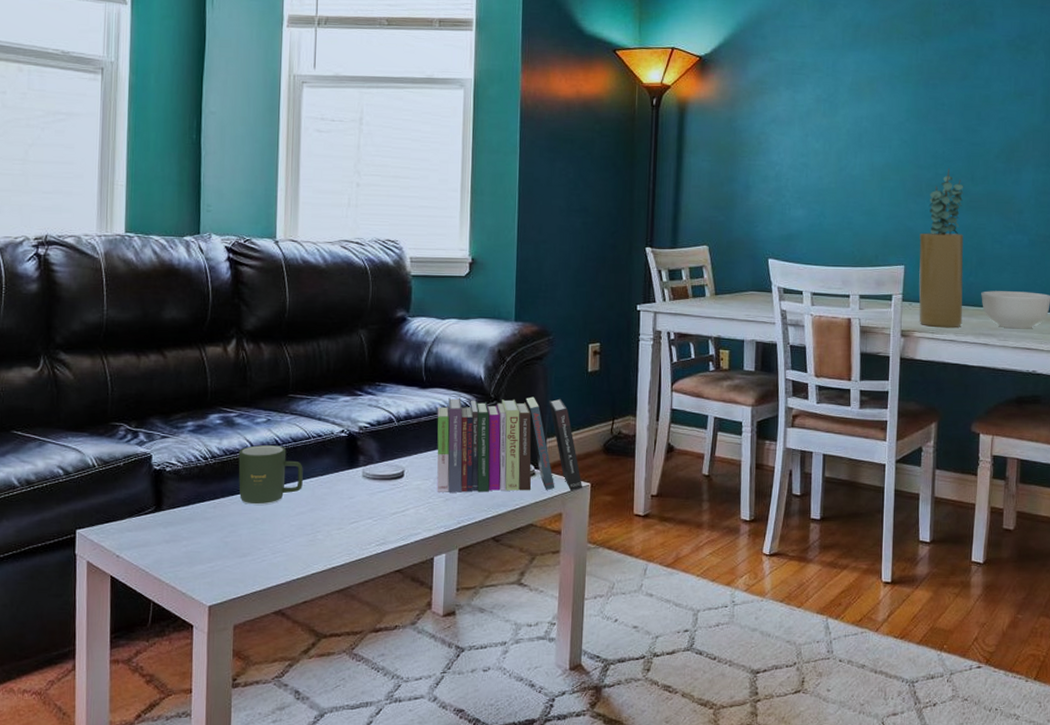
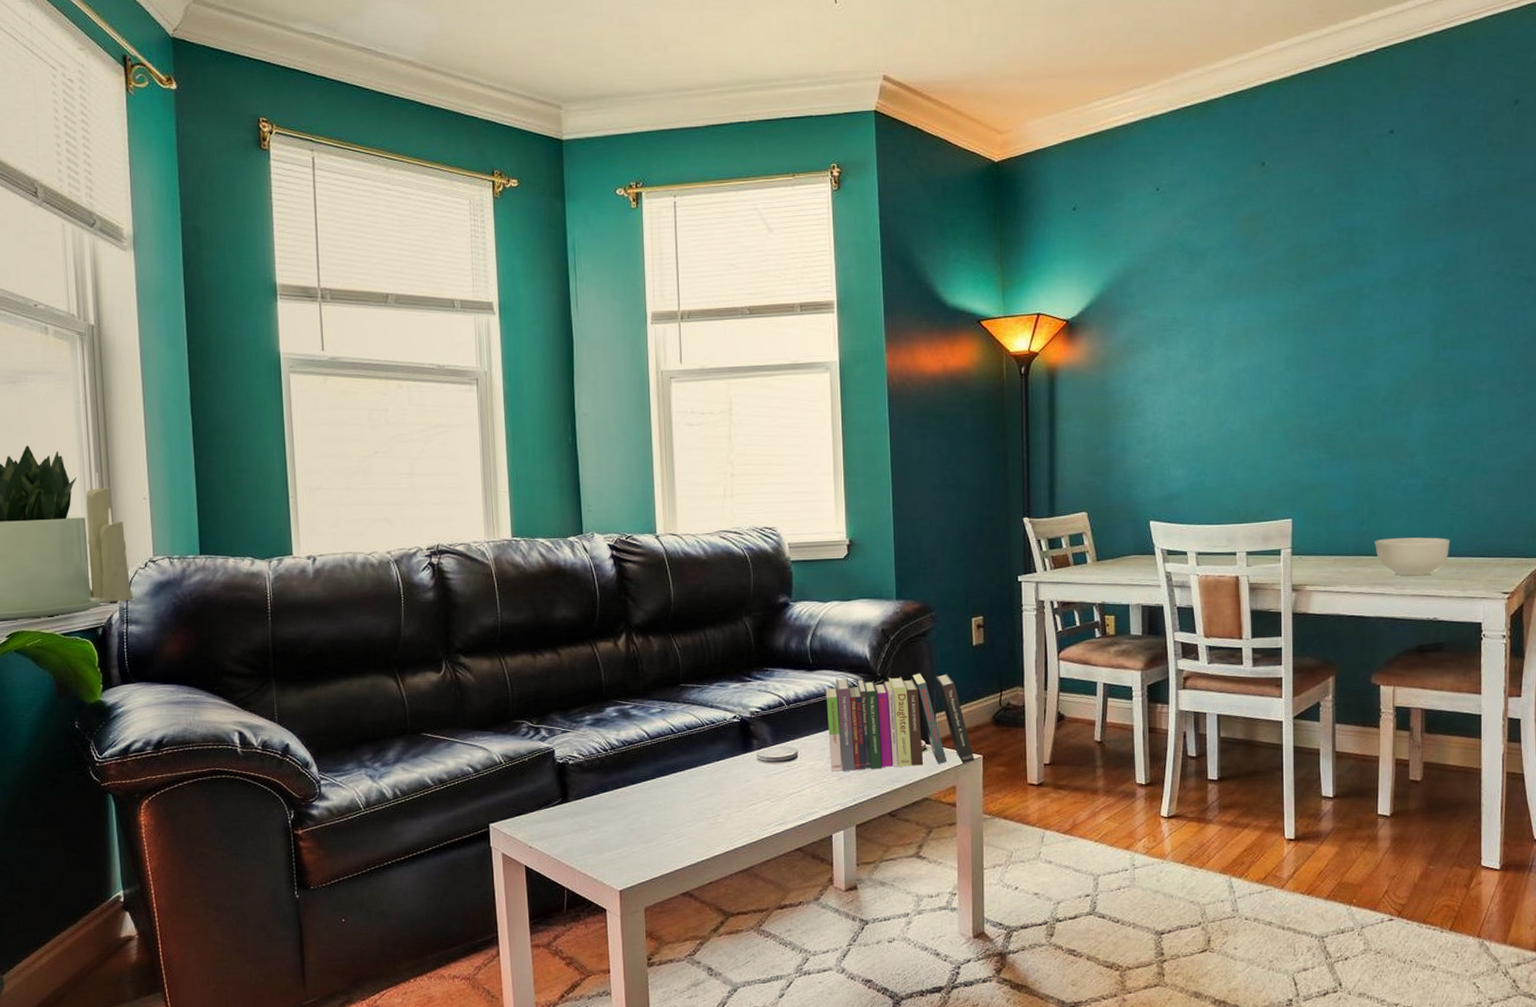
mug: present [238,444,303,506] -> none [636,733,700,793]
vase: present [919,168,964,328] -> none [1306,415,1356,580]

